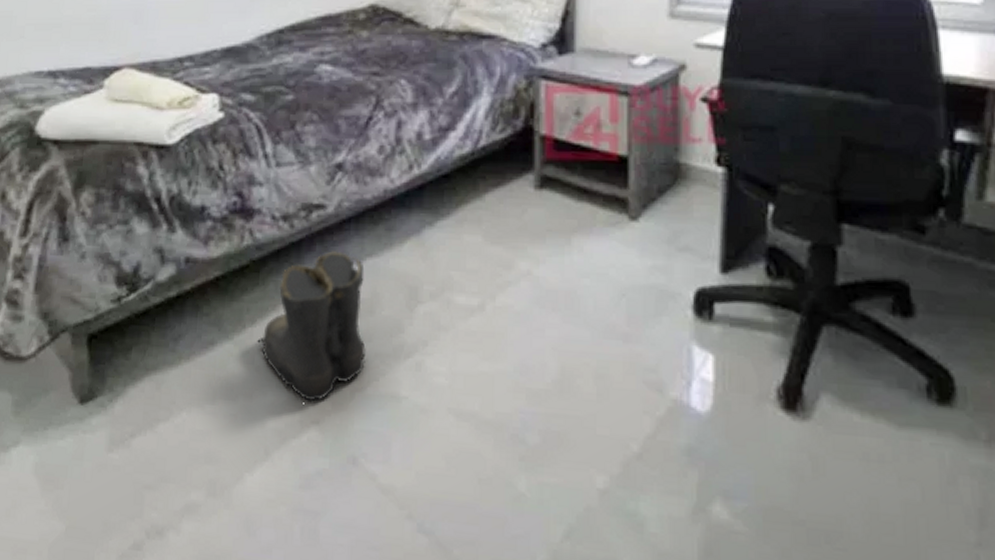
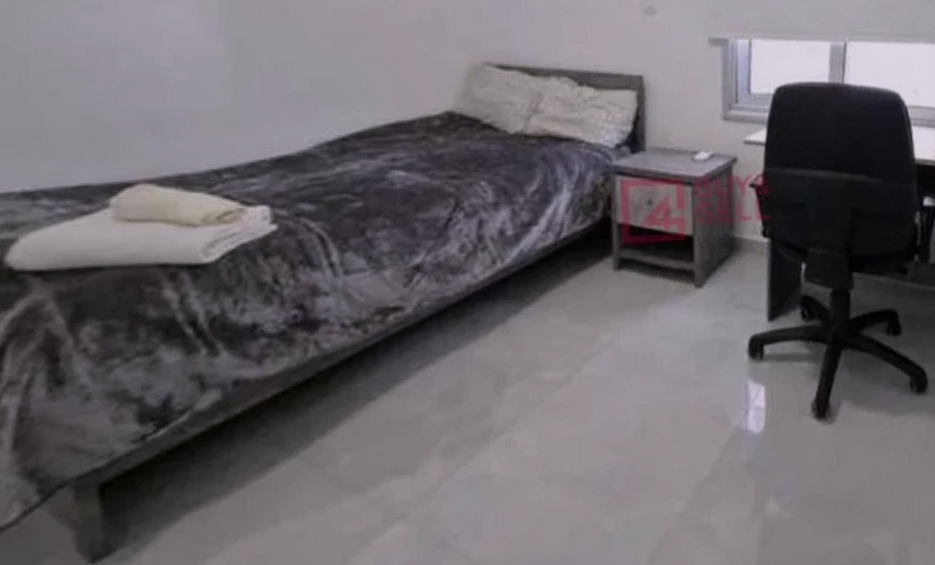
boots: present [257,251,366,403] -> none [328,349,453,502]

